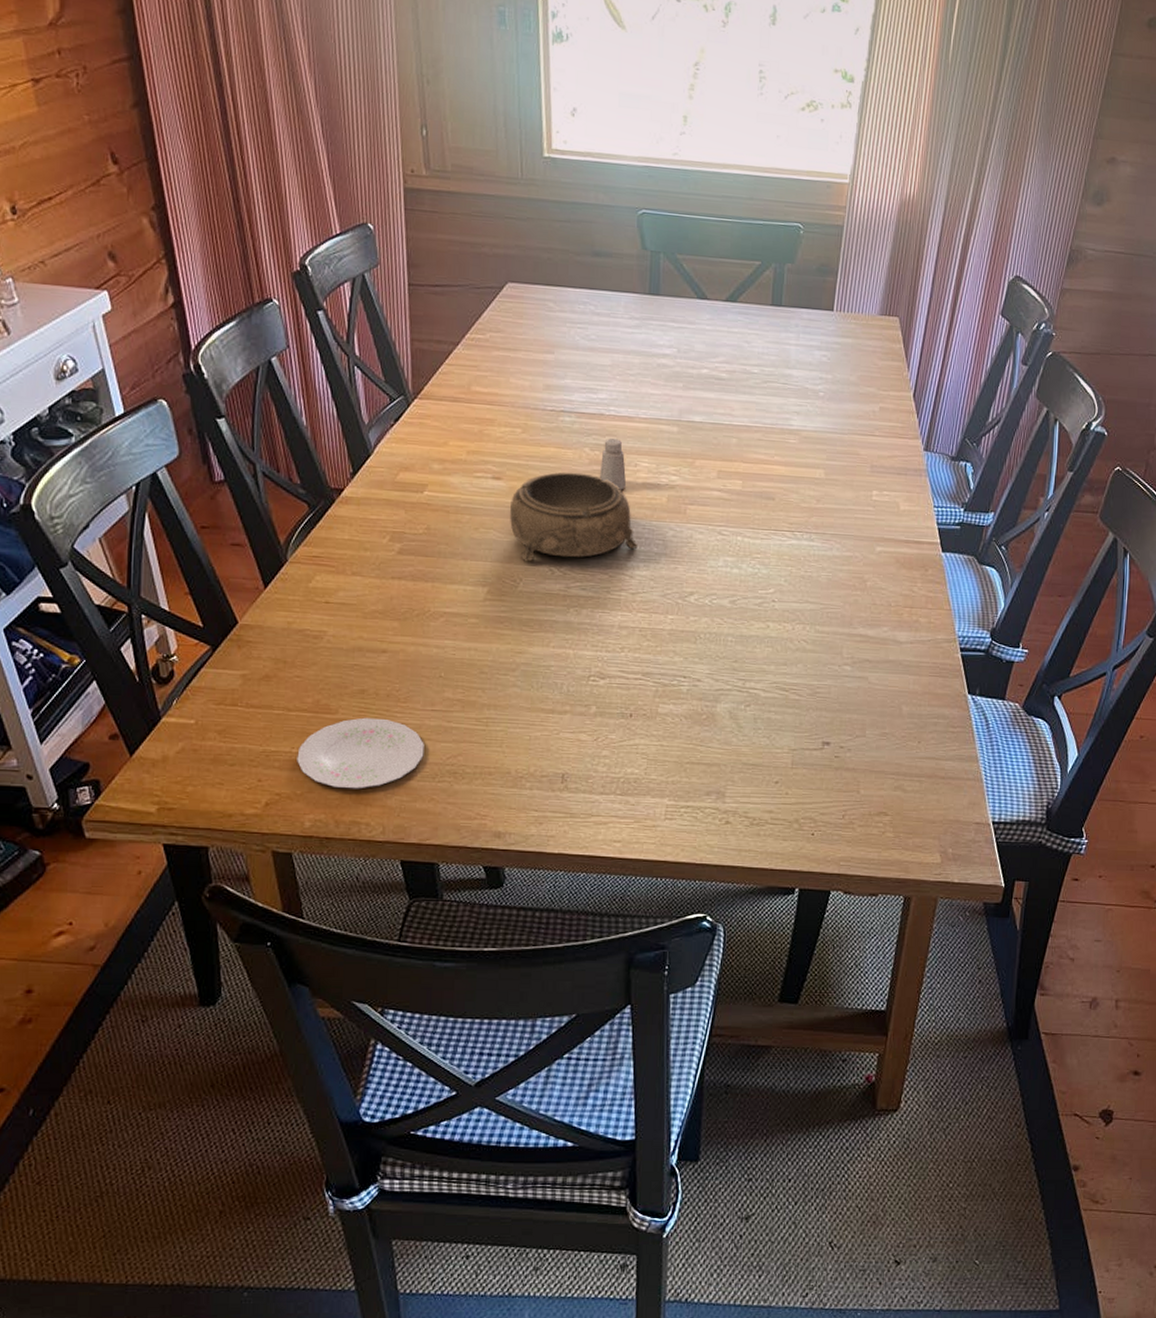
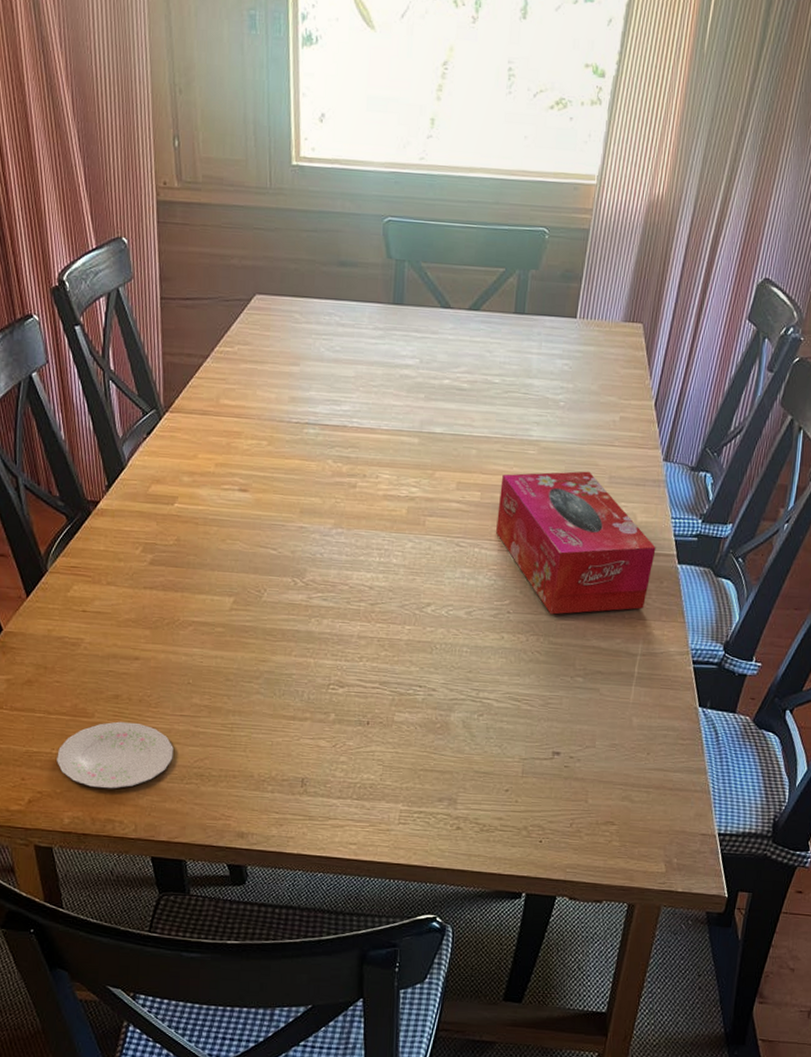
decorative bowl: present [510,472,638,562] -> none [255,484,378,573]
saltshaker: present [600,438,627,490] -> none [342,450,368,502]
tissue box: none [759,460,920,603] -> present [496,471,656,615]

